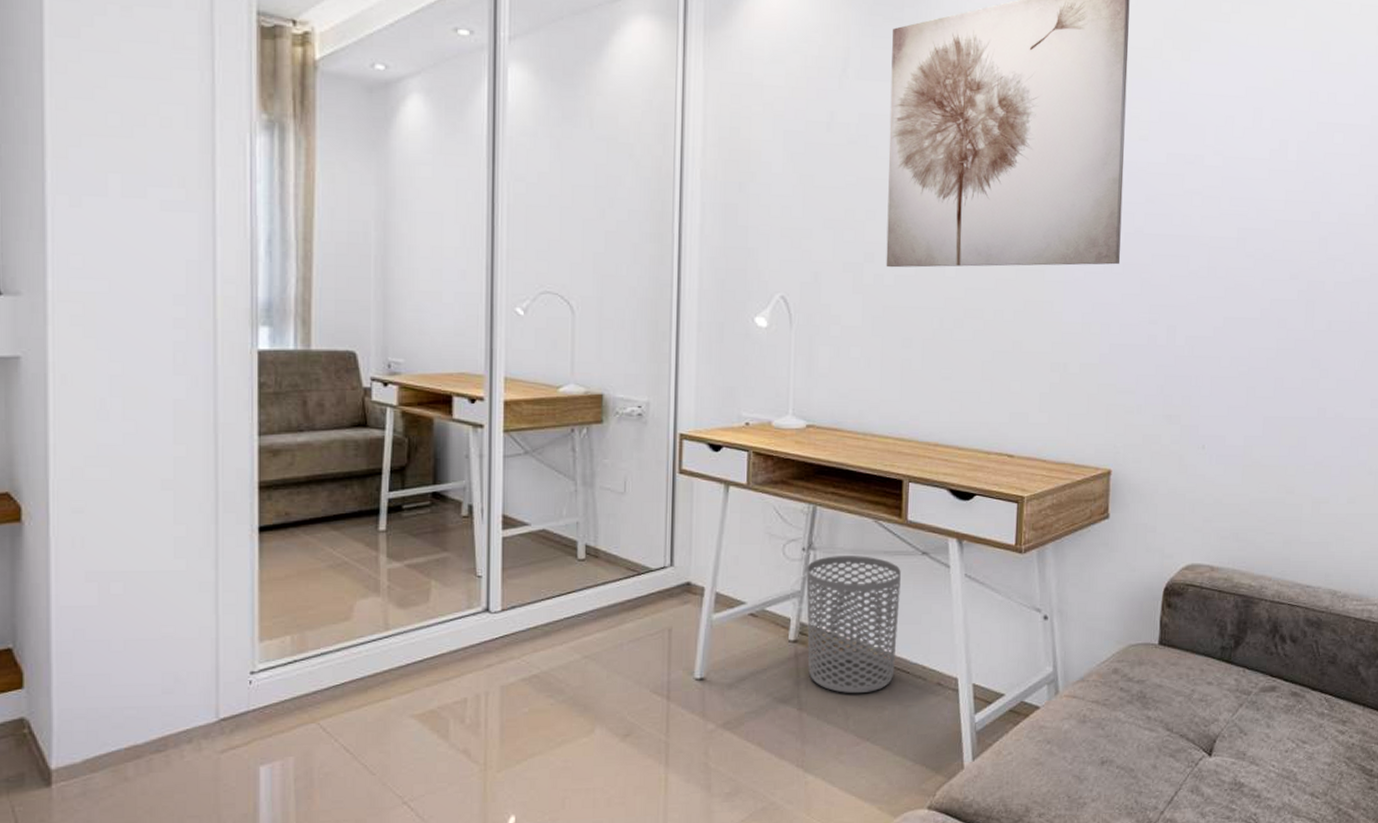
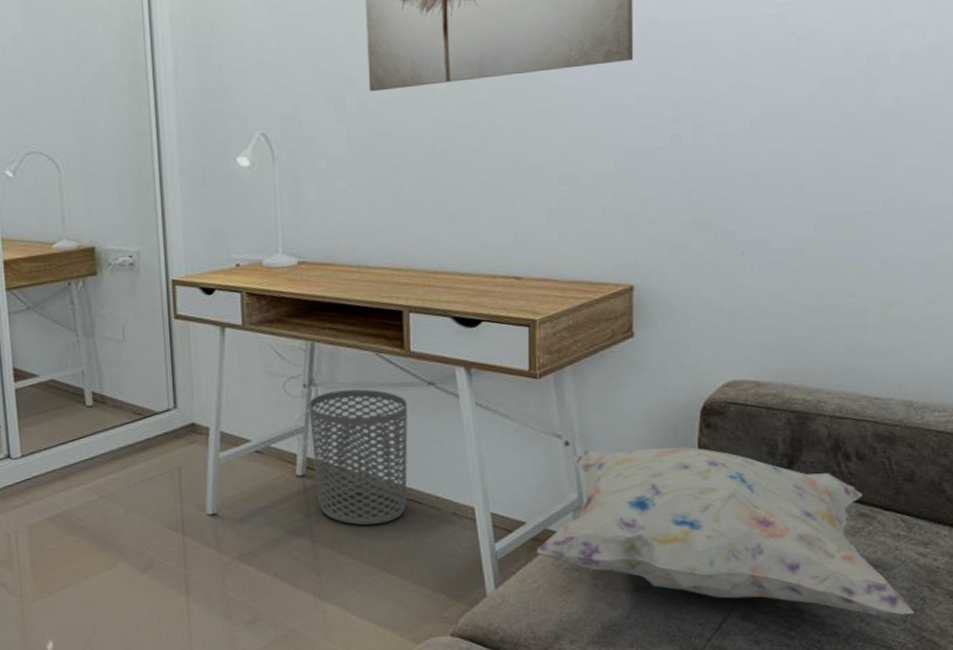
decorative pillow: none [1012,625,1334,790] -> present [536,447,915,617]

